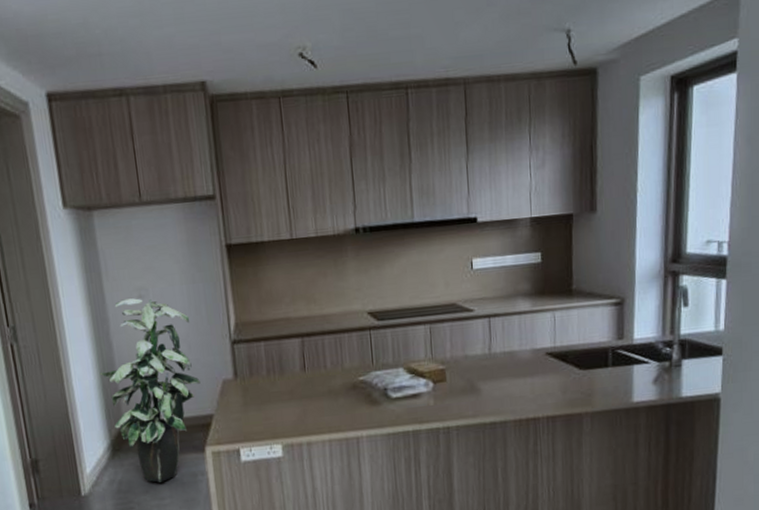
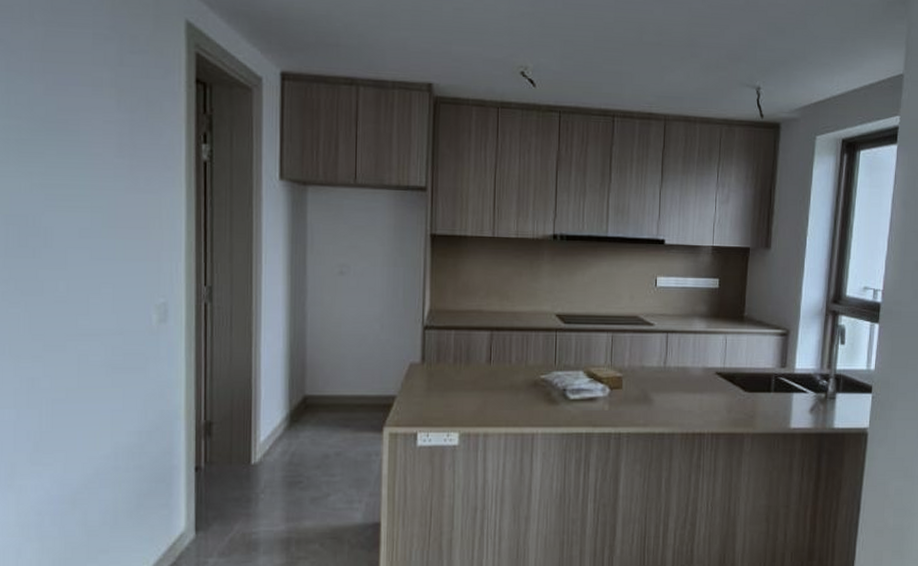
indoor plant: present [99,298,201,483] -> none [289,273,388,458]

